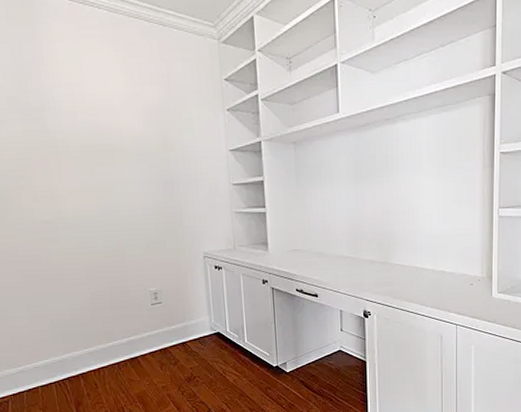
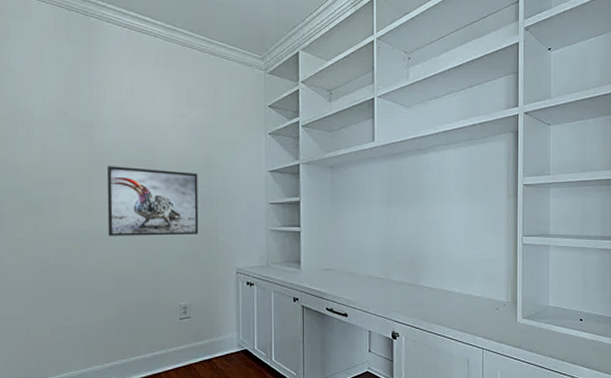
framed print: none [64,152,163,225] -> present [106,166,199,236]

